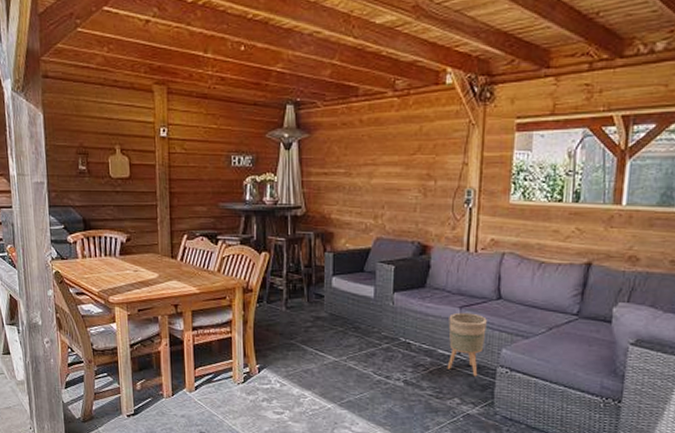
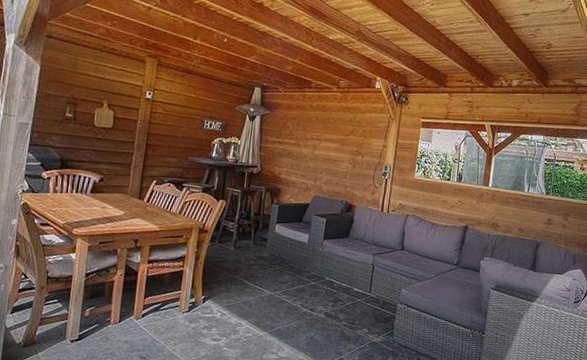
planter: present [447,312,487,377] -> none [359,258,392,311]

